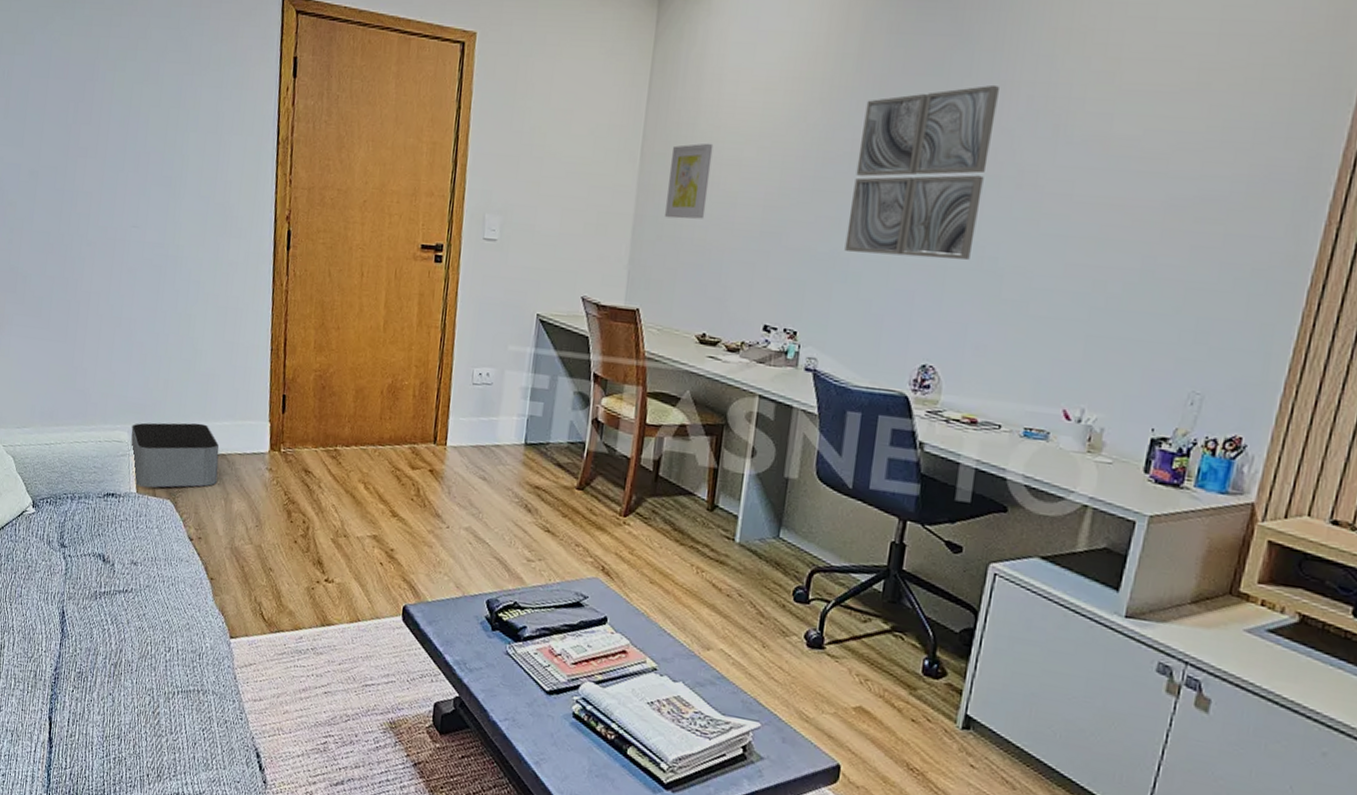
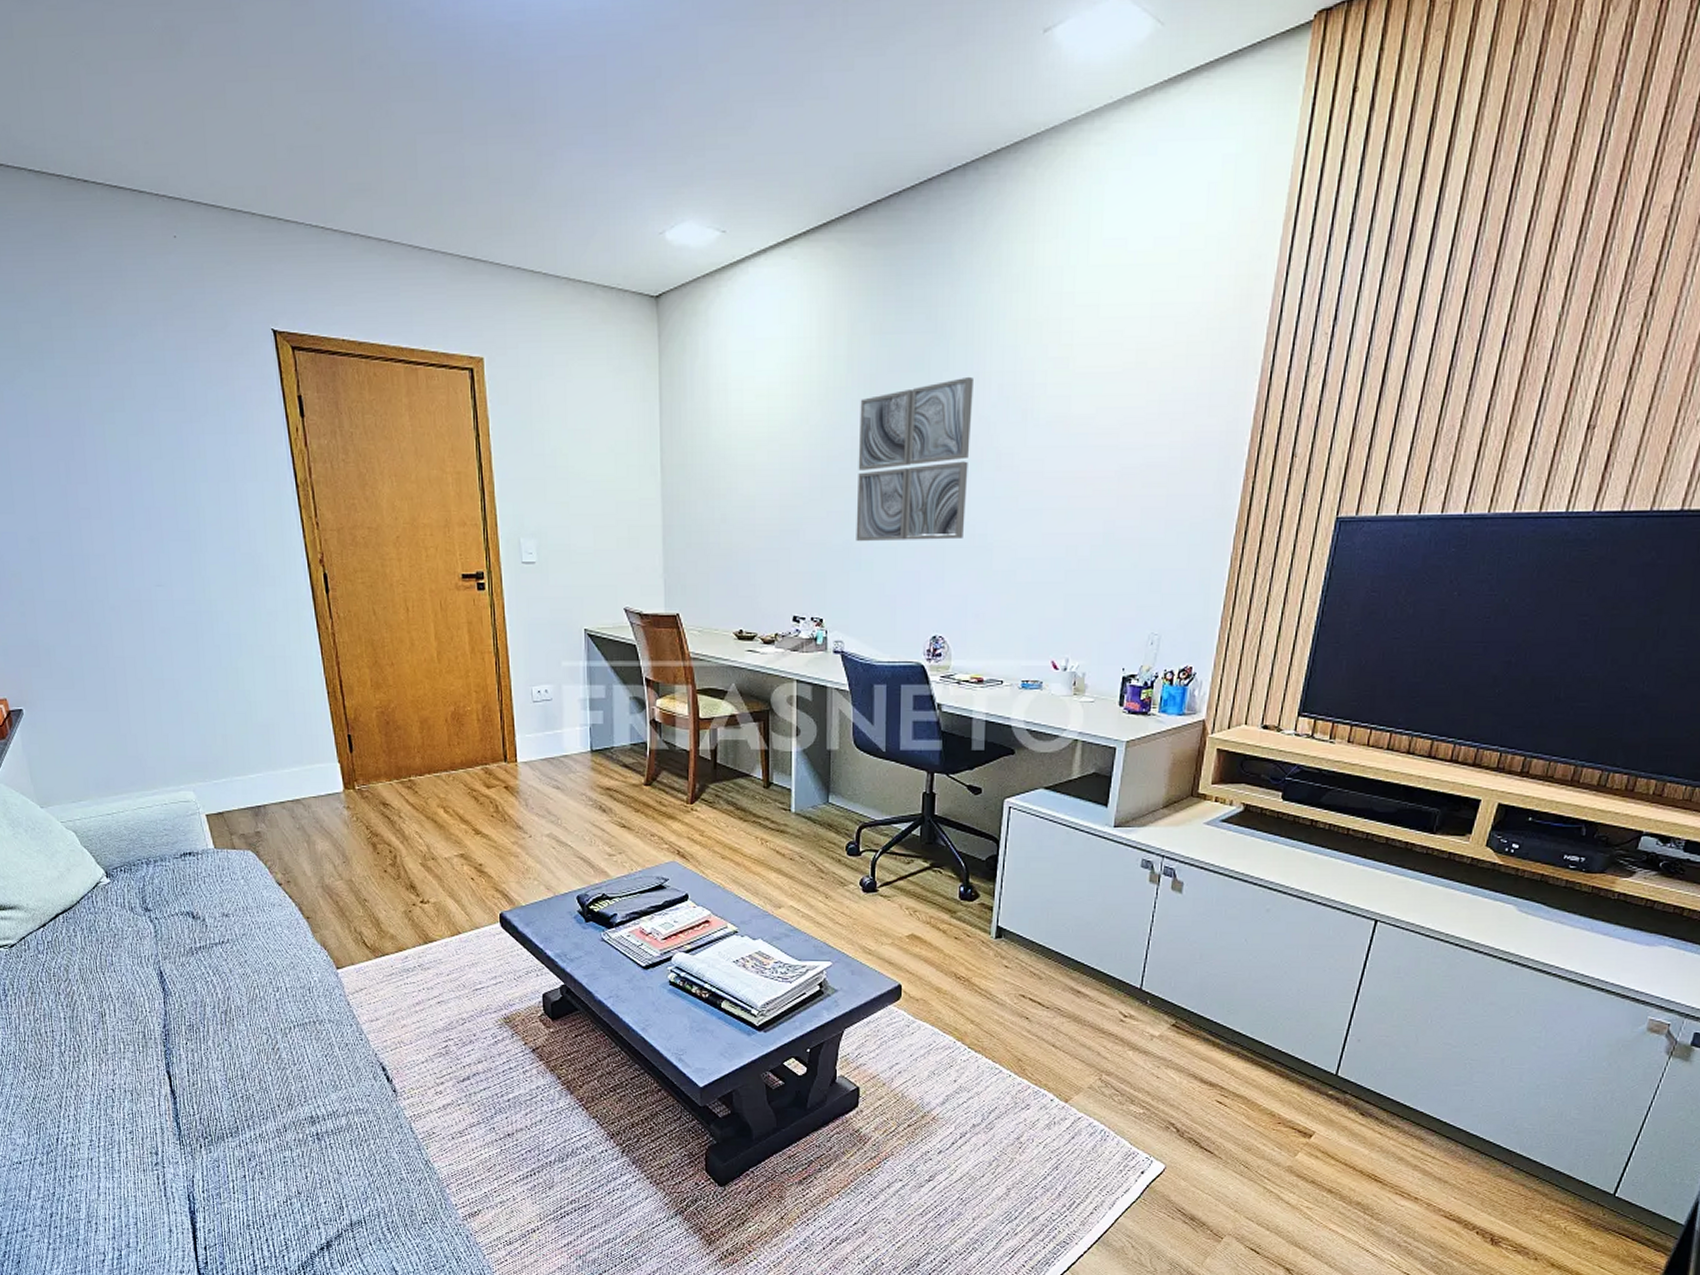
storage bin: present [130,422,220,488] -> none [196,773,296,842]
wall art: present [665,143,714,219] -> none [689,451,728,526]

